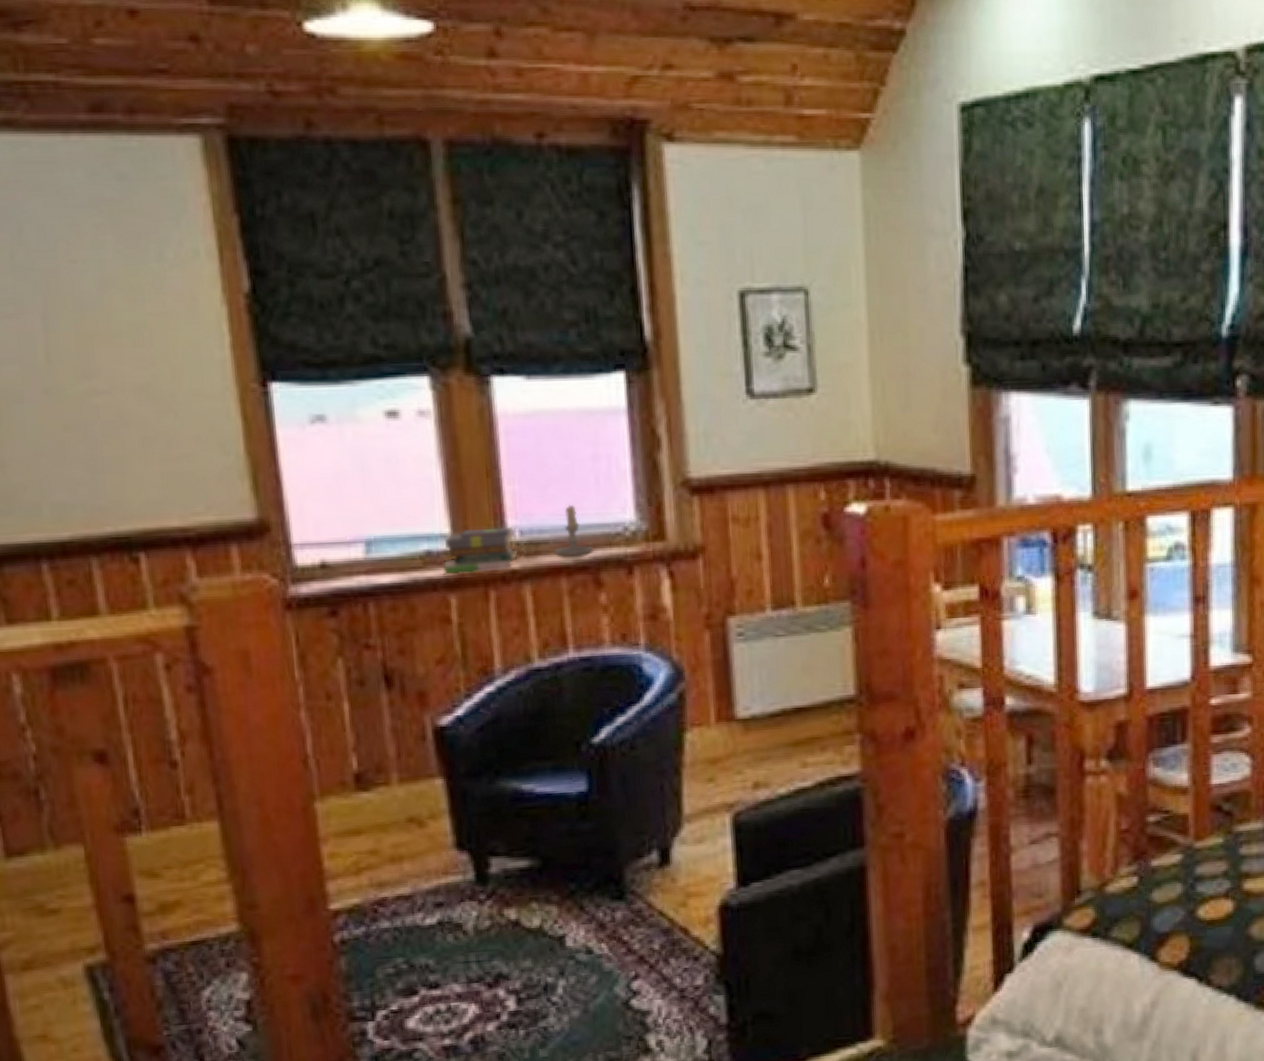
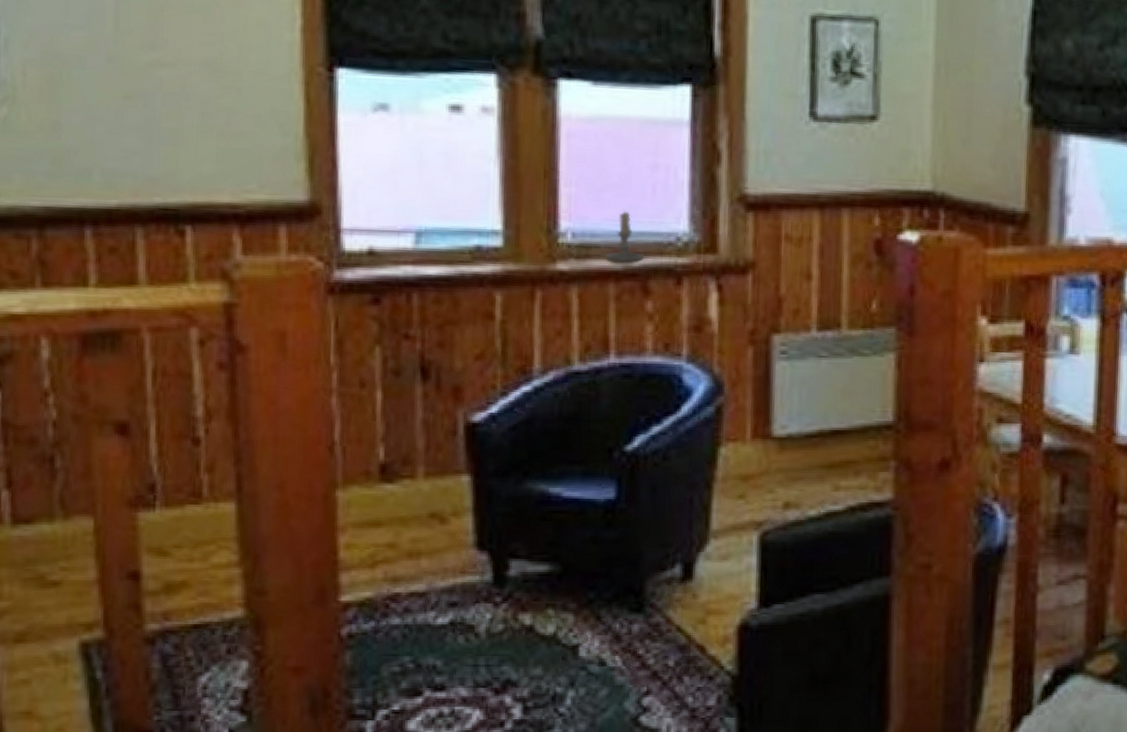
books: present [442,526,518,576] -> none [491,227,568,272]

